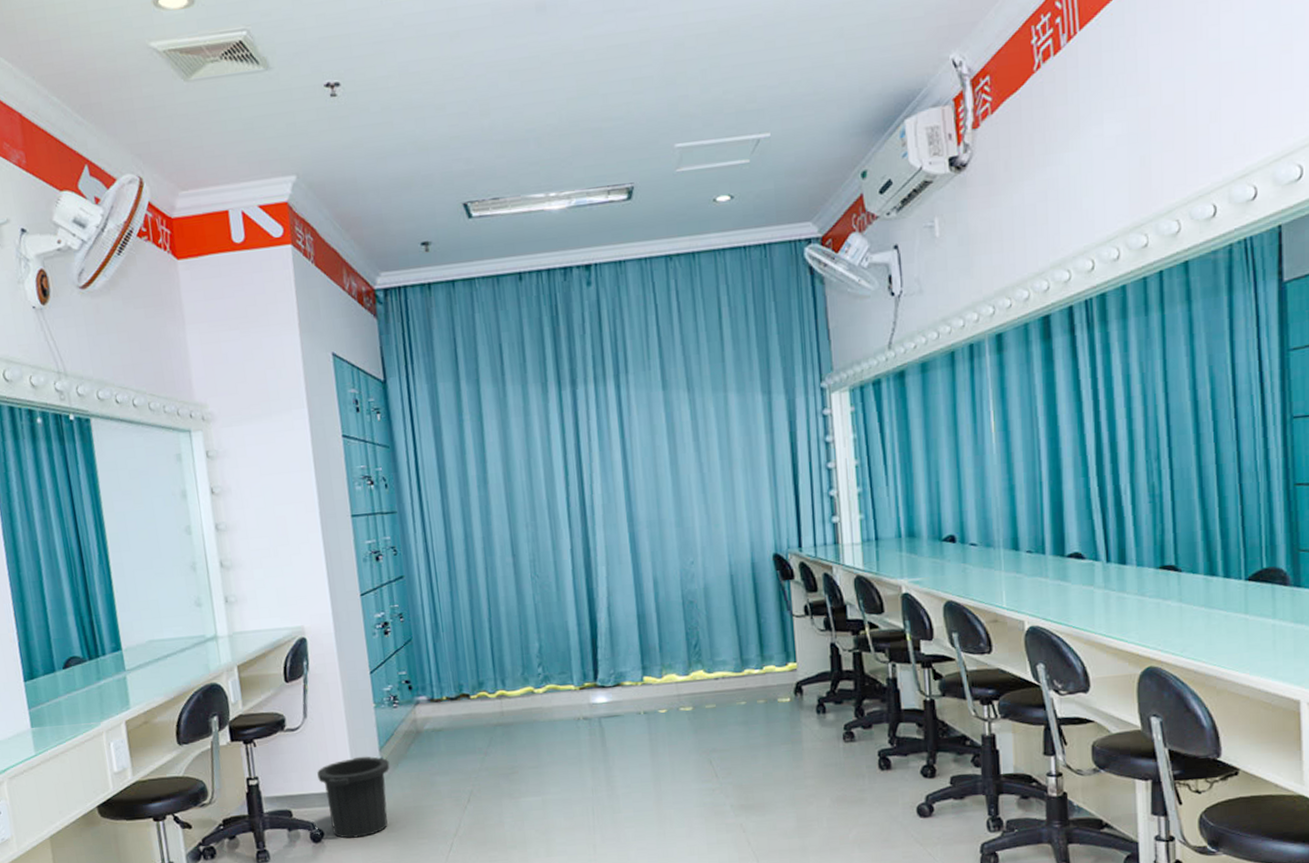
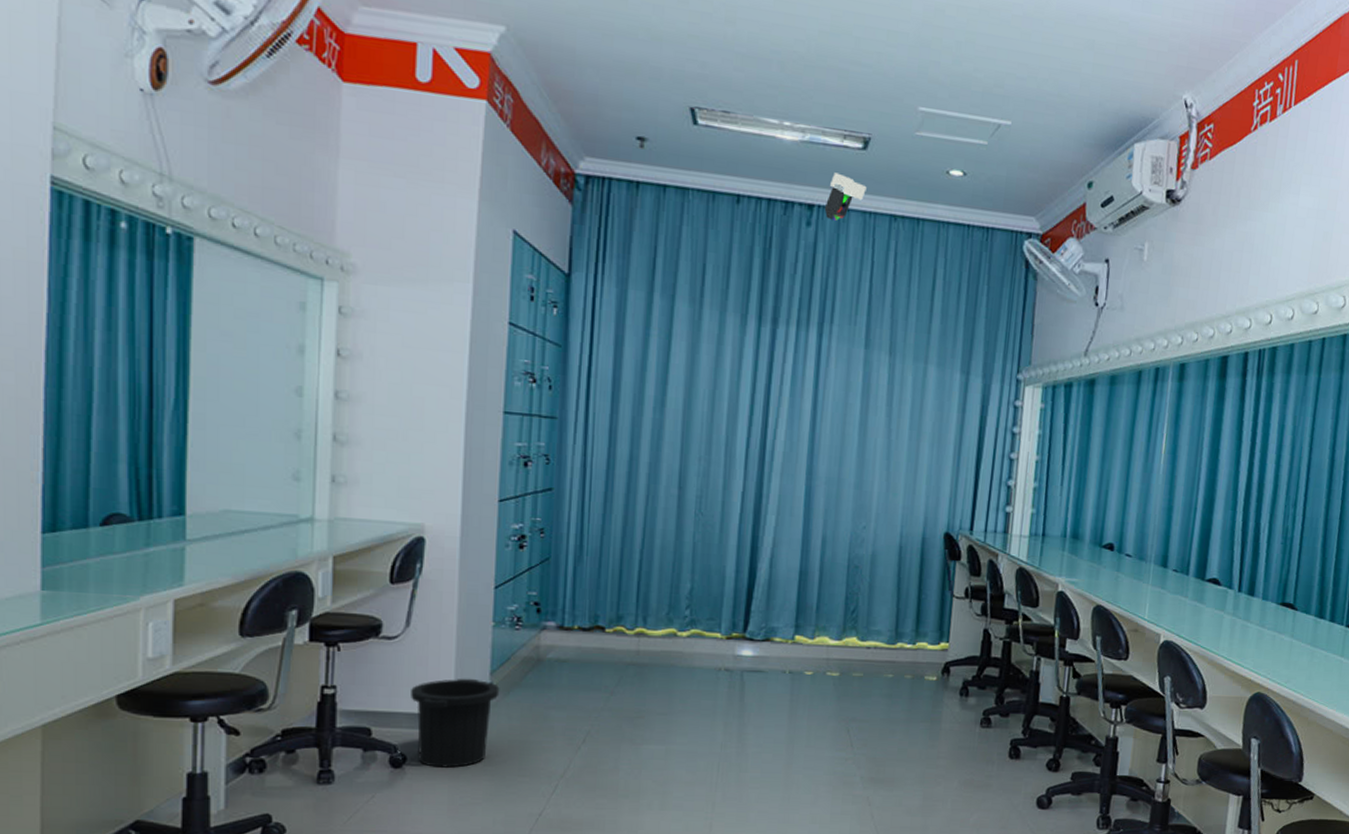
security camera: none [601,228,638,275] -> present [824,172,867,222]

